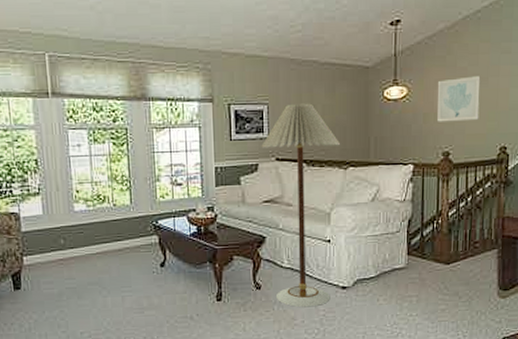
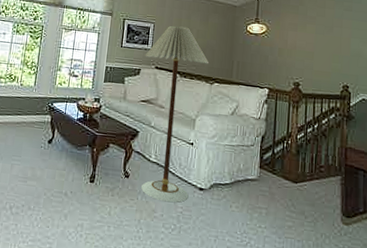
wall art: present [436,76,481,122] -> none [290,24,327,60]

